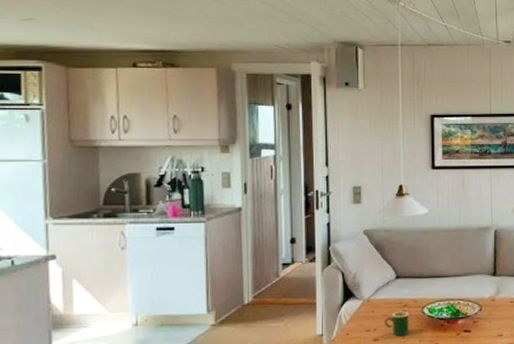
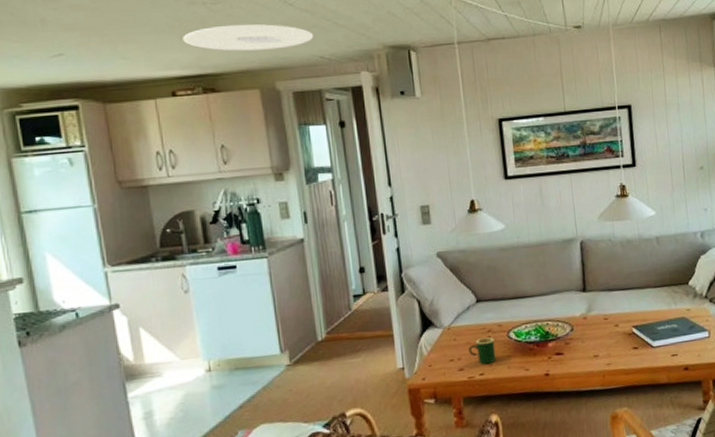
ceiling light: none [150,8,271,34] -> present [183,24,313,51]

